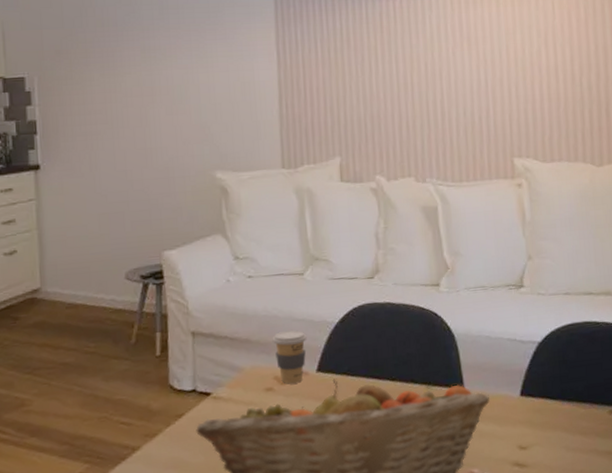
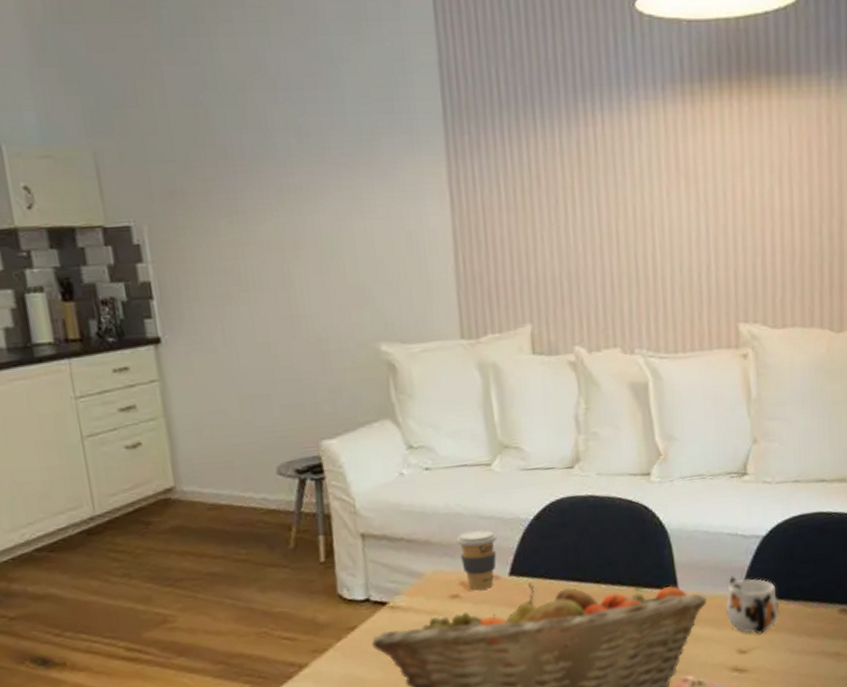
mug: none [507,377,555,432] -> present [726,576,780,634]

